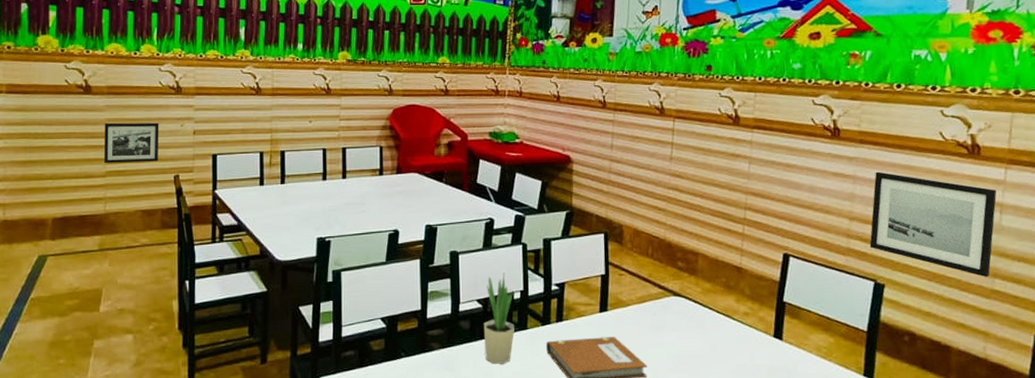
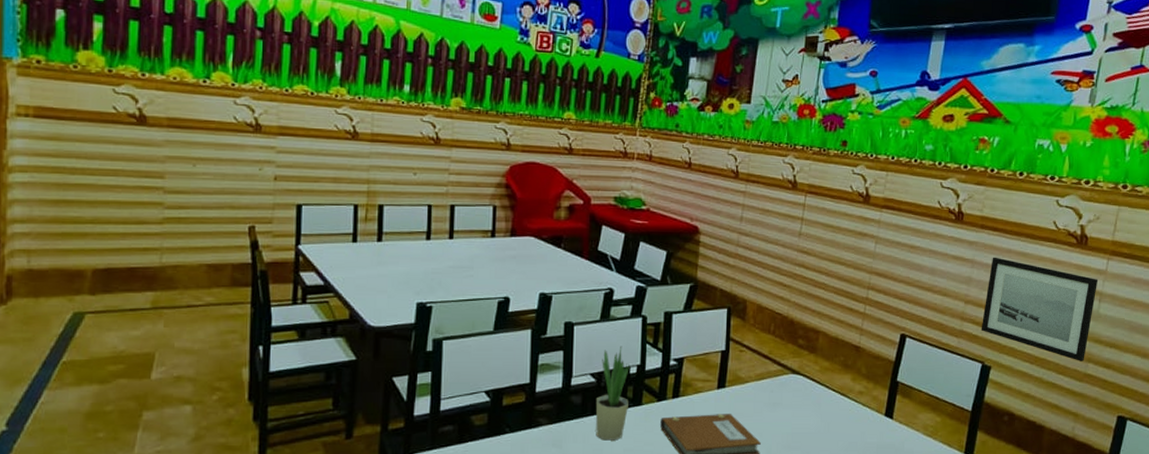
picture frame: present [104,122,159,163] -> none [161,160,232,209]

